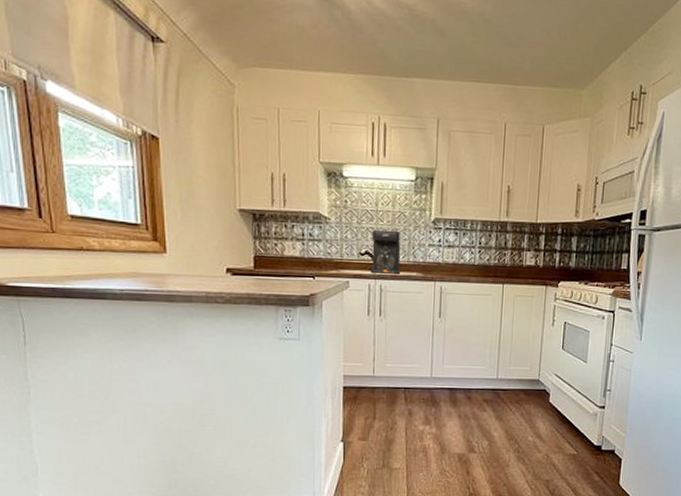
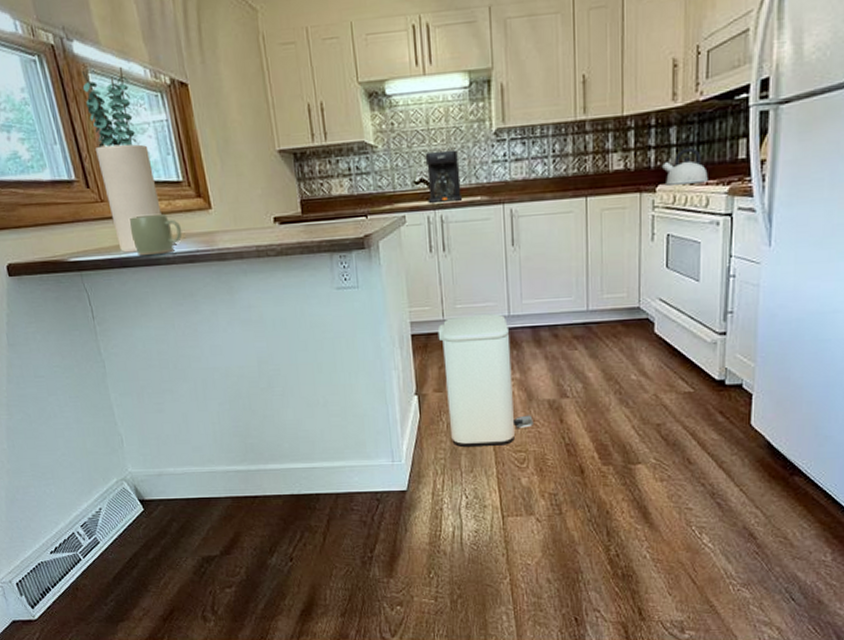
vase: none [50,109,114,285] -> present [81,67,162,253]
mug: none [79,251,133,289] -> present [129,214,183,255]
pedal bin: none [367,374,444,492] -> present [437,314,533,447]
kettle: none [563,254,599,284] -> present [661,147,710,185]

